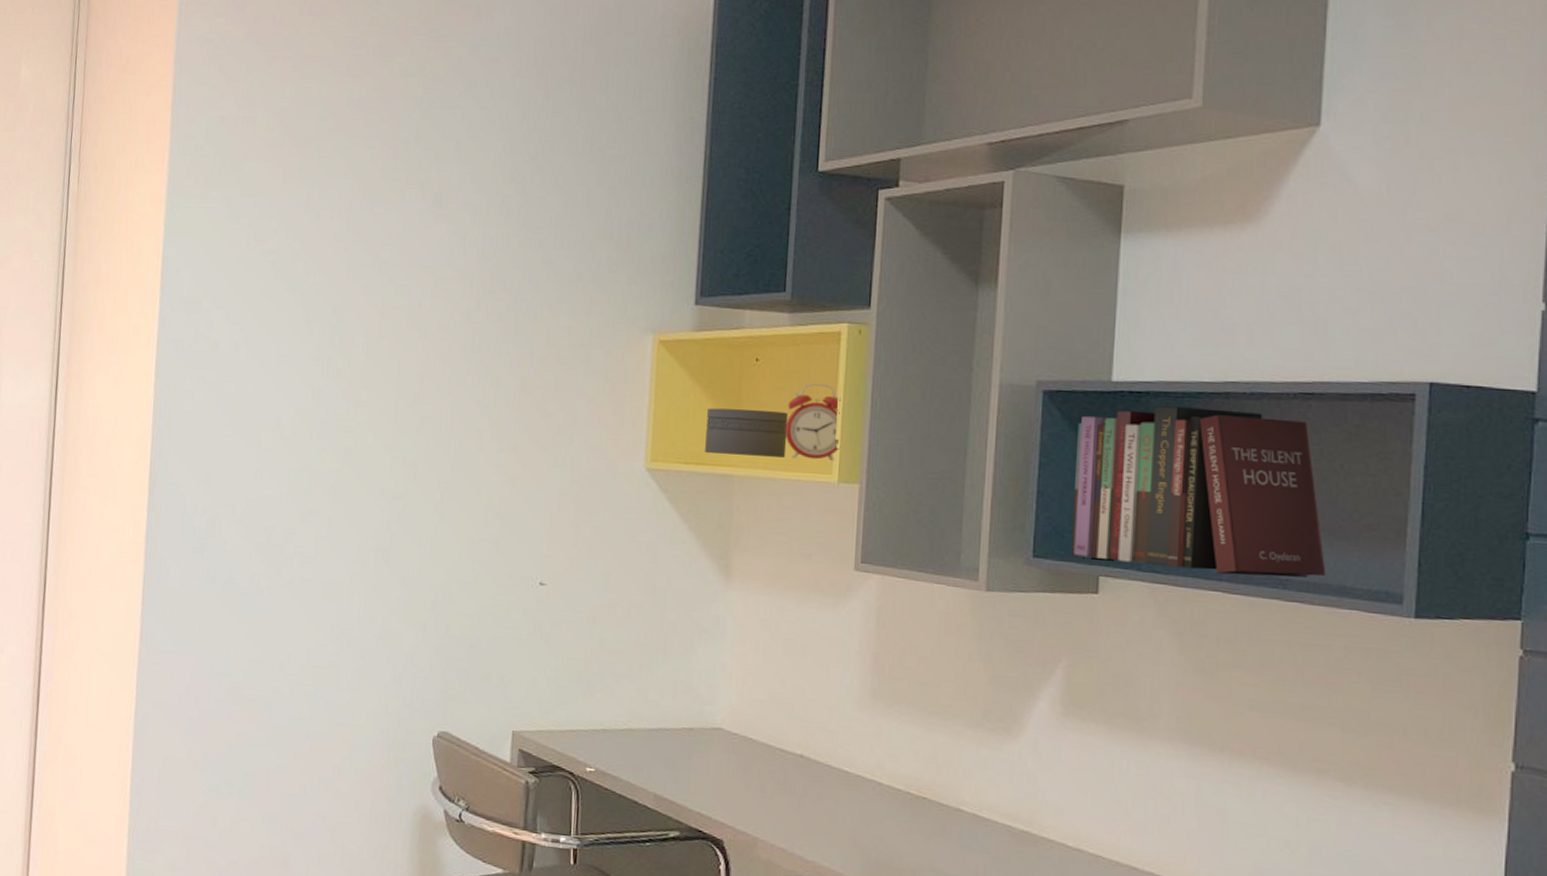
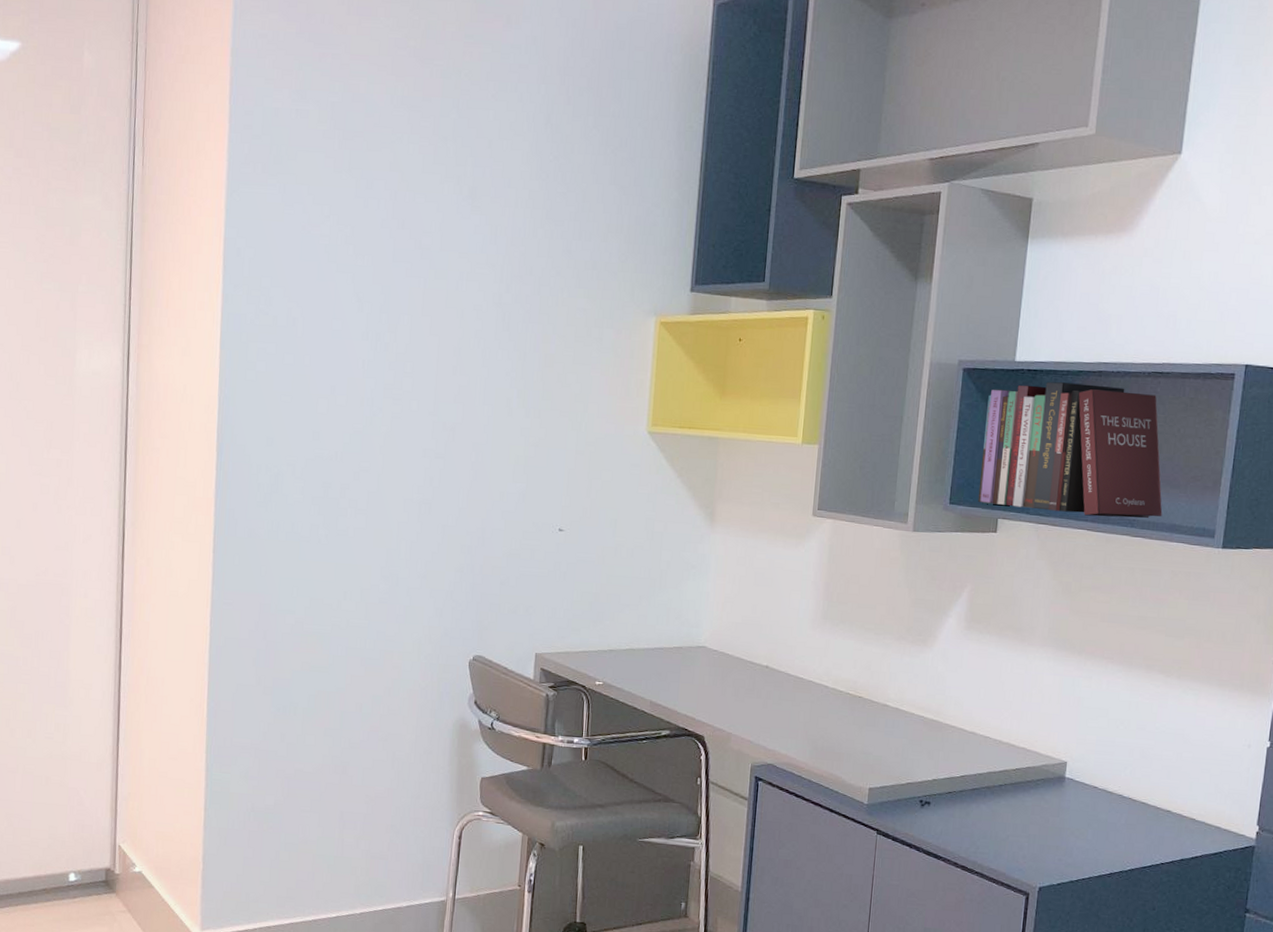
decorative box: present [705,408,789,458] -> none [696,380,764,423]
alarm clock: present [785,383,841,461] -> none [761,360,806,426]

